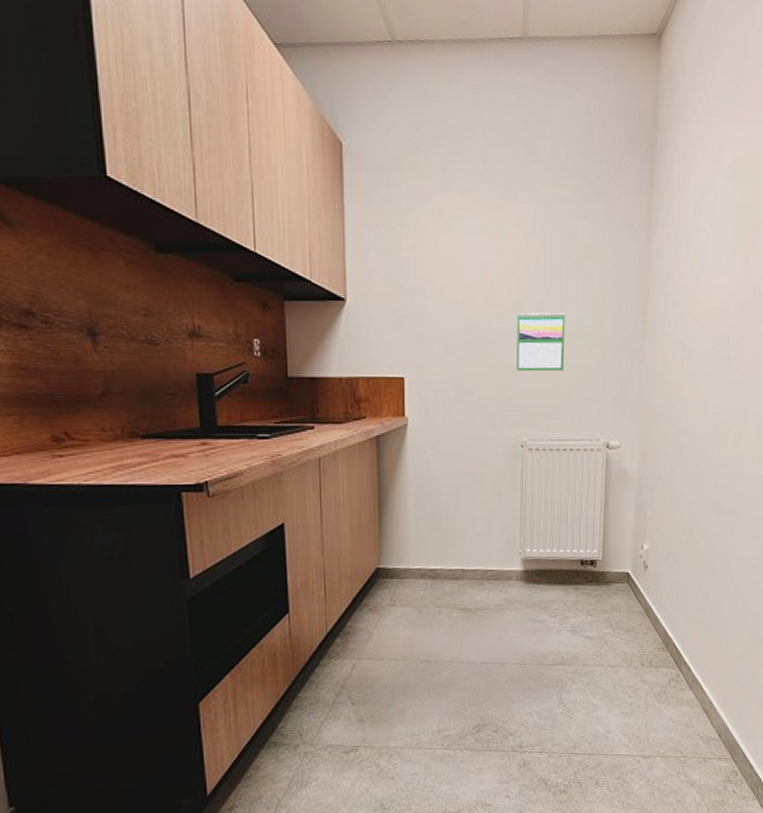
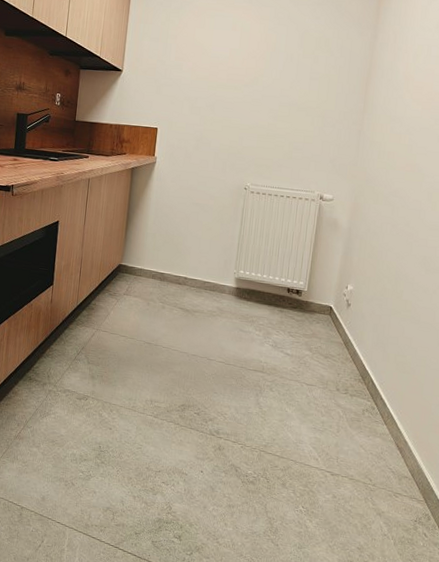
calendar: present [517,311,565,372] -> none [247,87,293,134]

